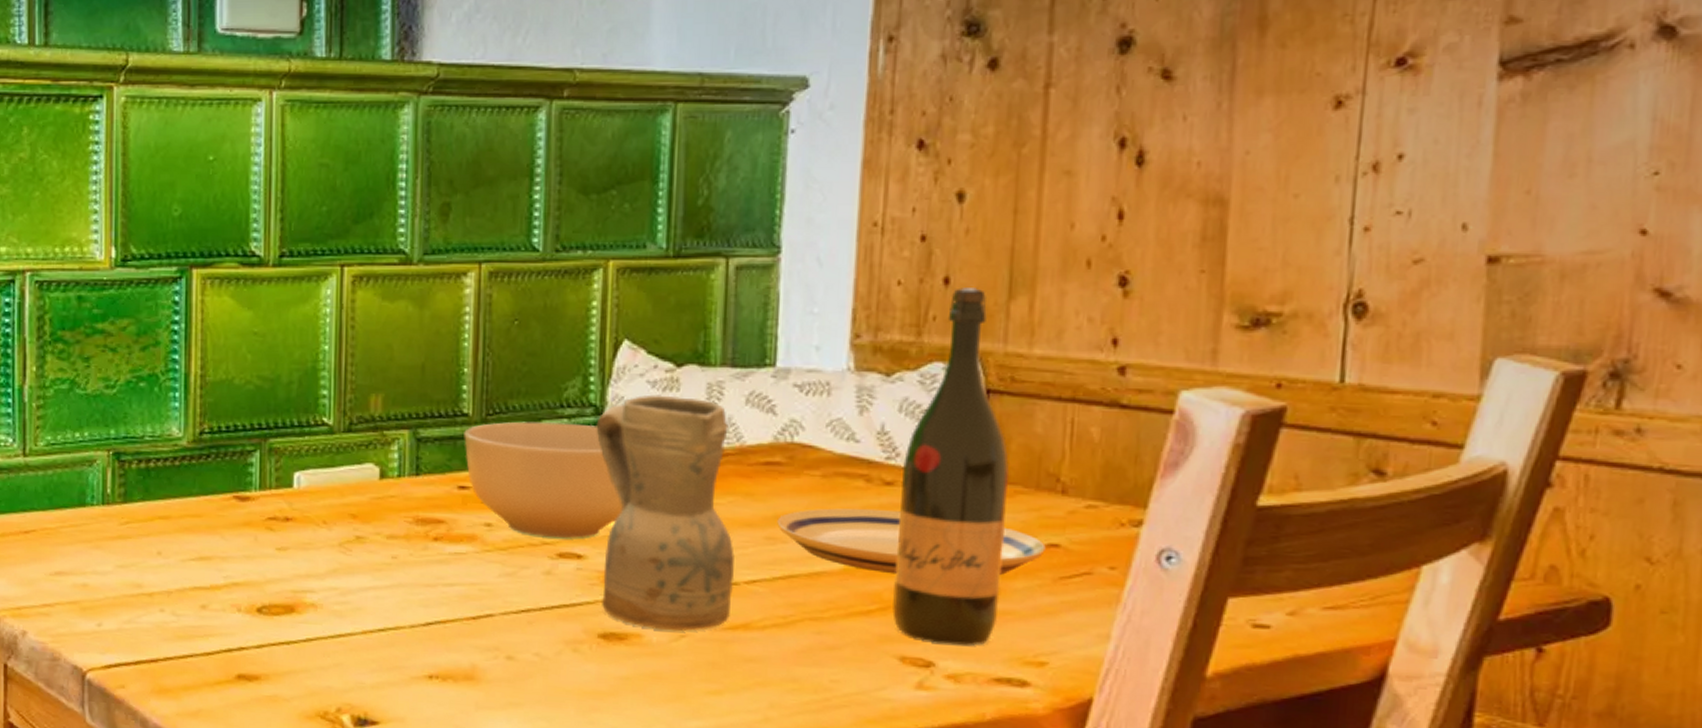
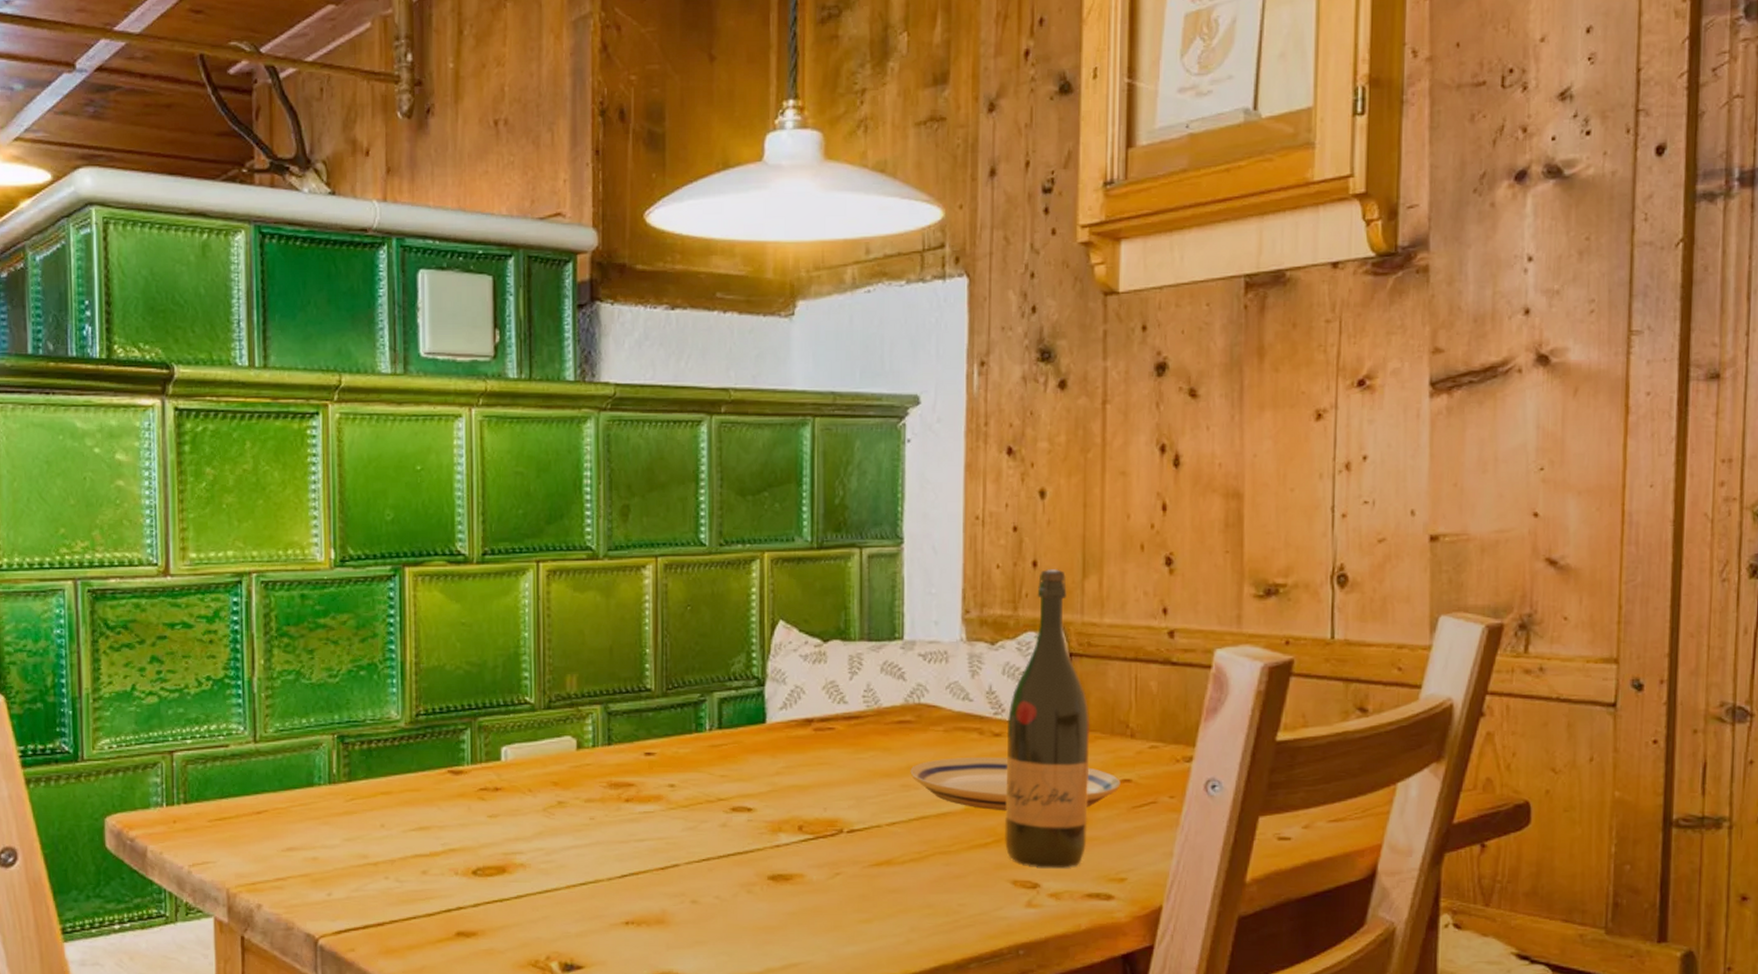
bowl: present [464,421,623,538] -> none [648,694,784,795]
ceramic pitcher: present [596,394,735,632] -> none [759,667,878,870]

